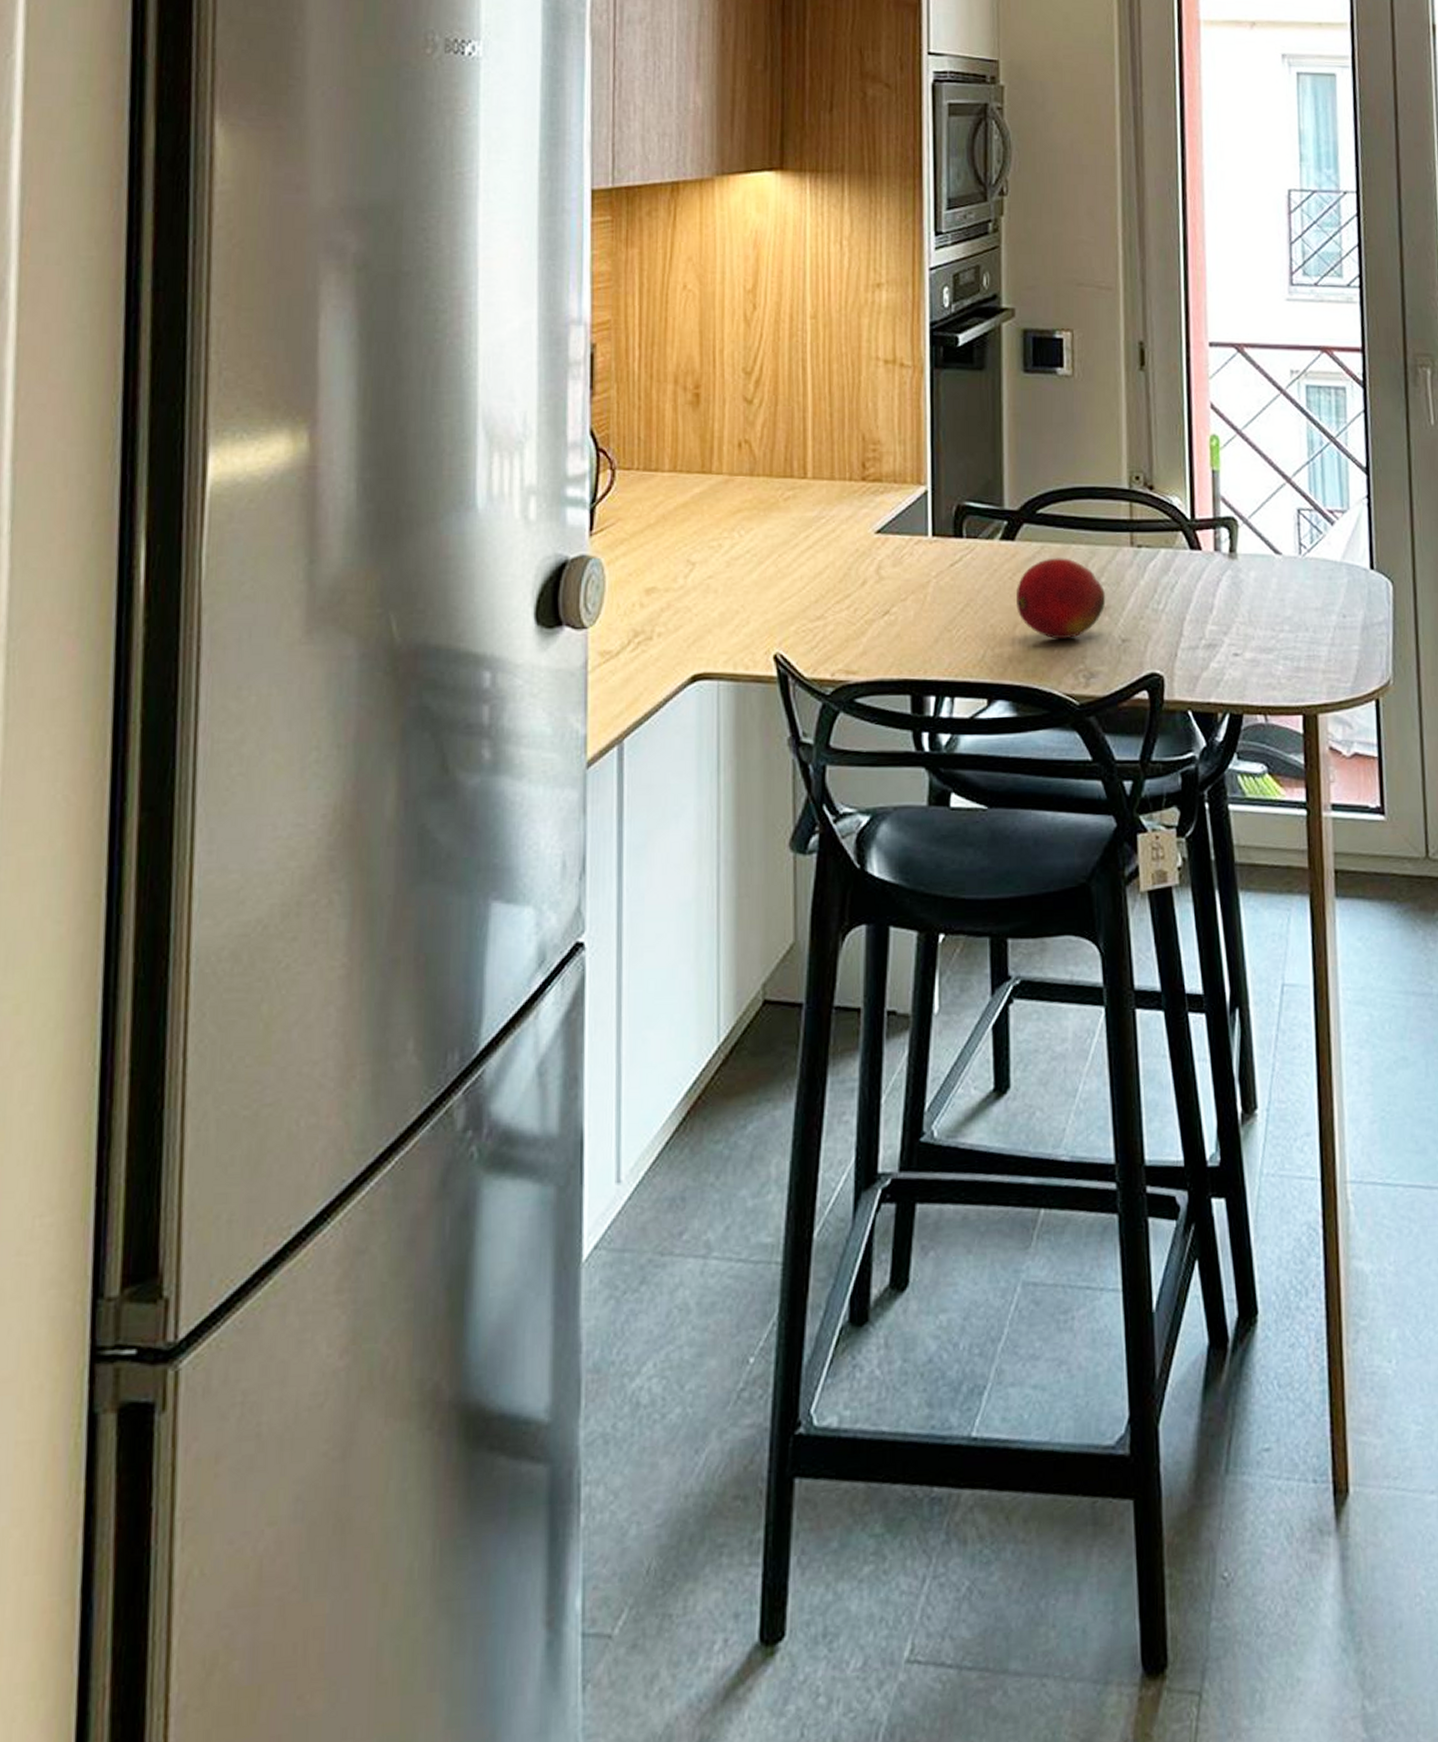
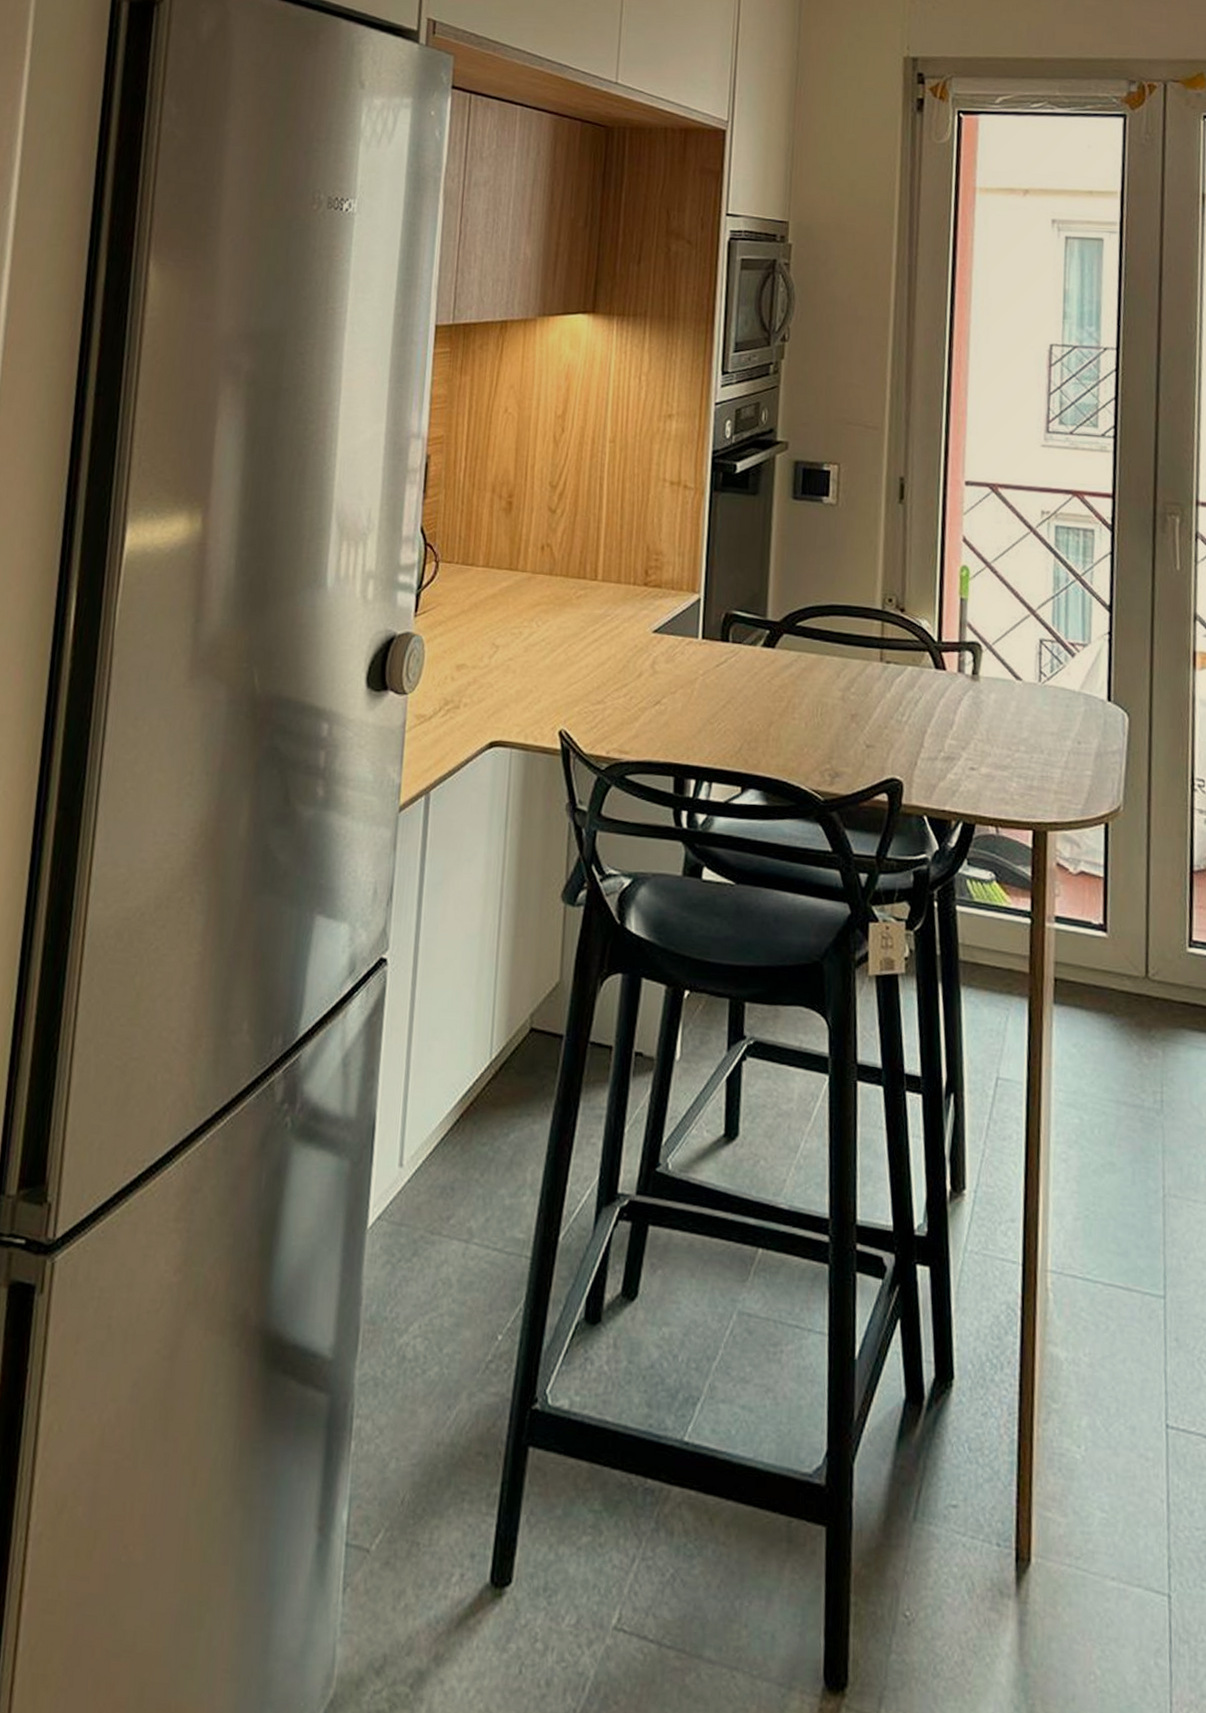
fruit: present [1017,558,1106,640] -> none [772,666,855,741]

